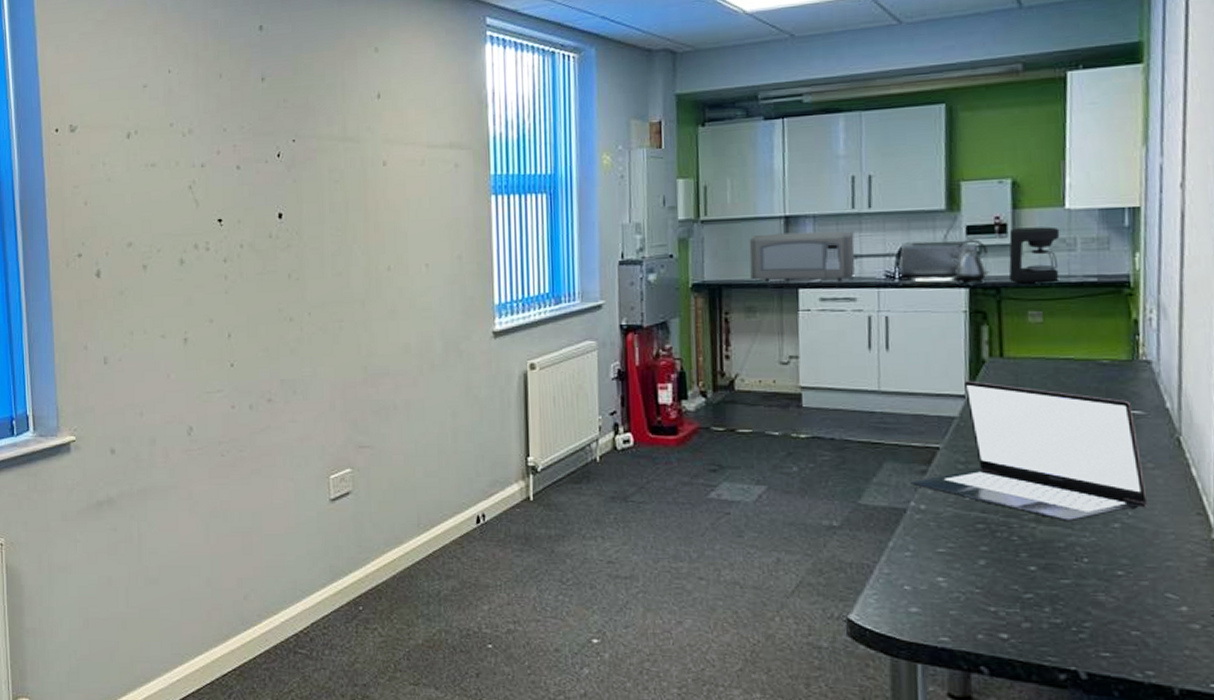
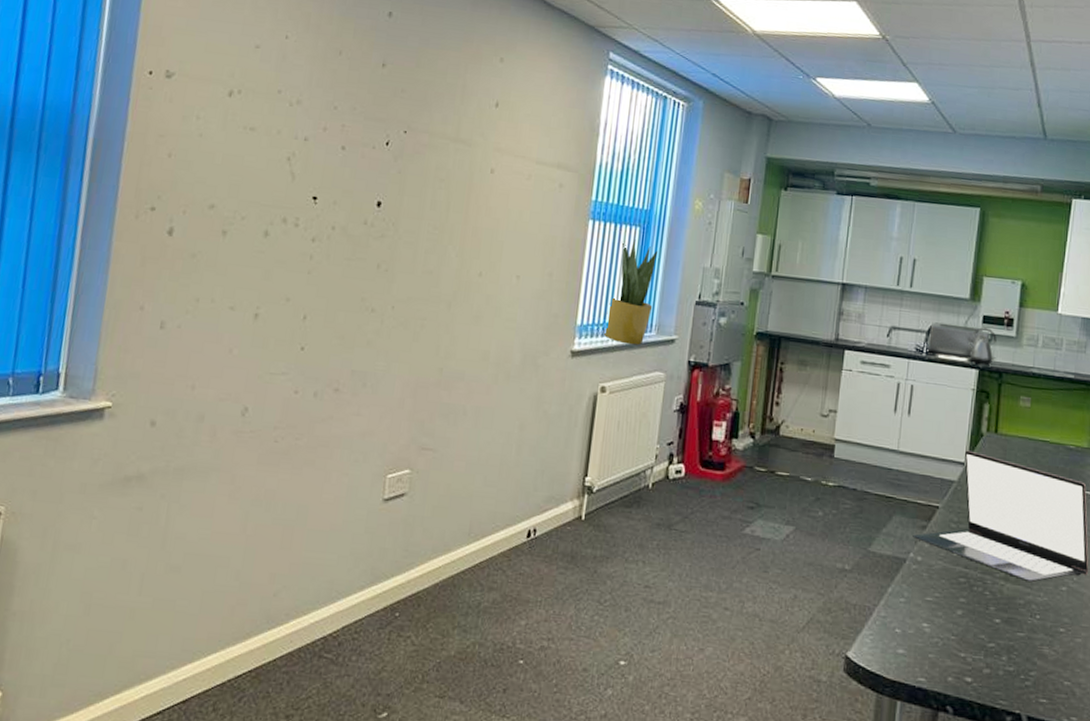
planter: none [523,207,573,317] -> present [603,239,659,346]
microwave: present [749,231,855,283] -> none [806,295,896,349]
coffee maker: present [1008,226,1060,284] -> none [1009,323,1052,375]

